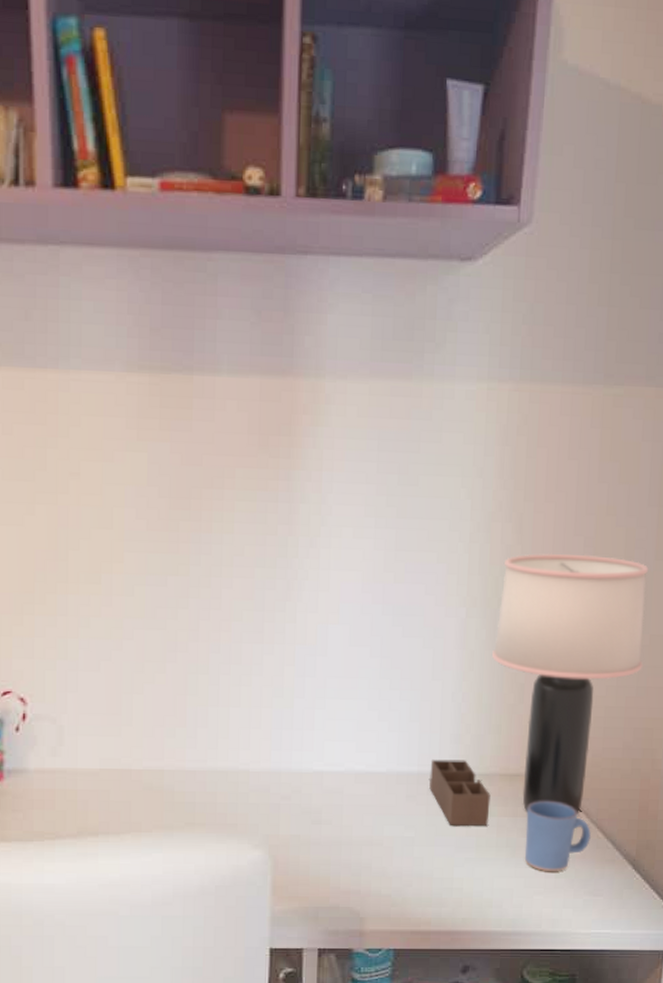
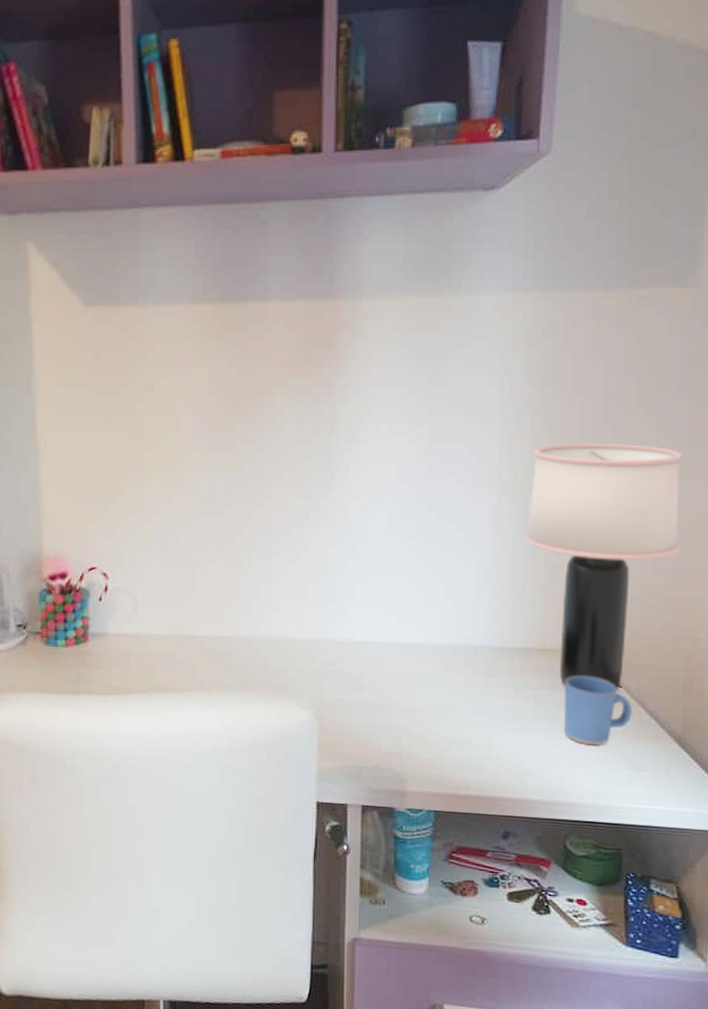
desk organizer: present [428,759,491,827] -> none [465,633,527,698]

